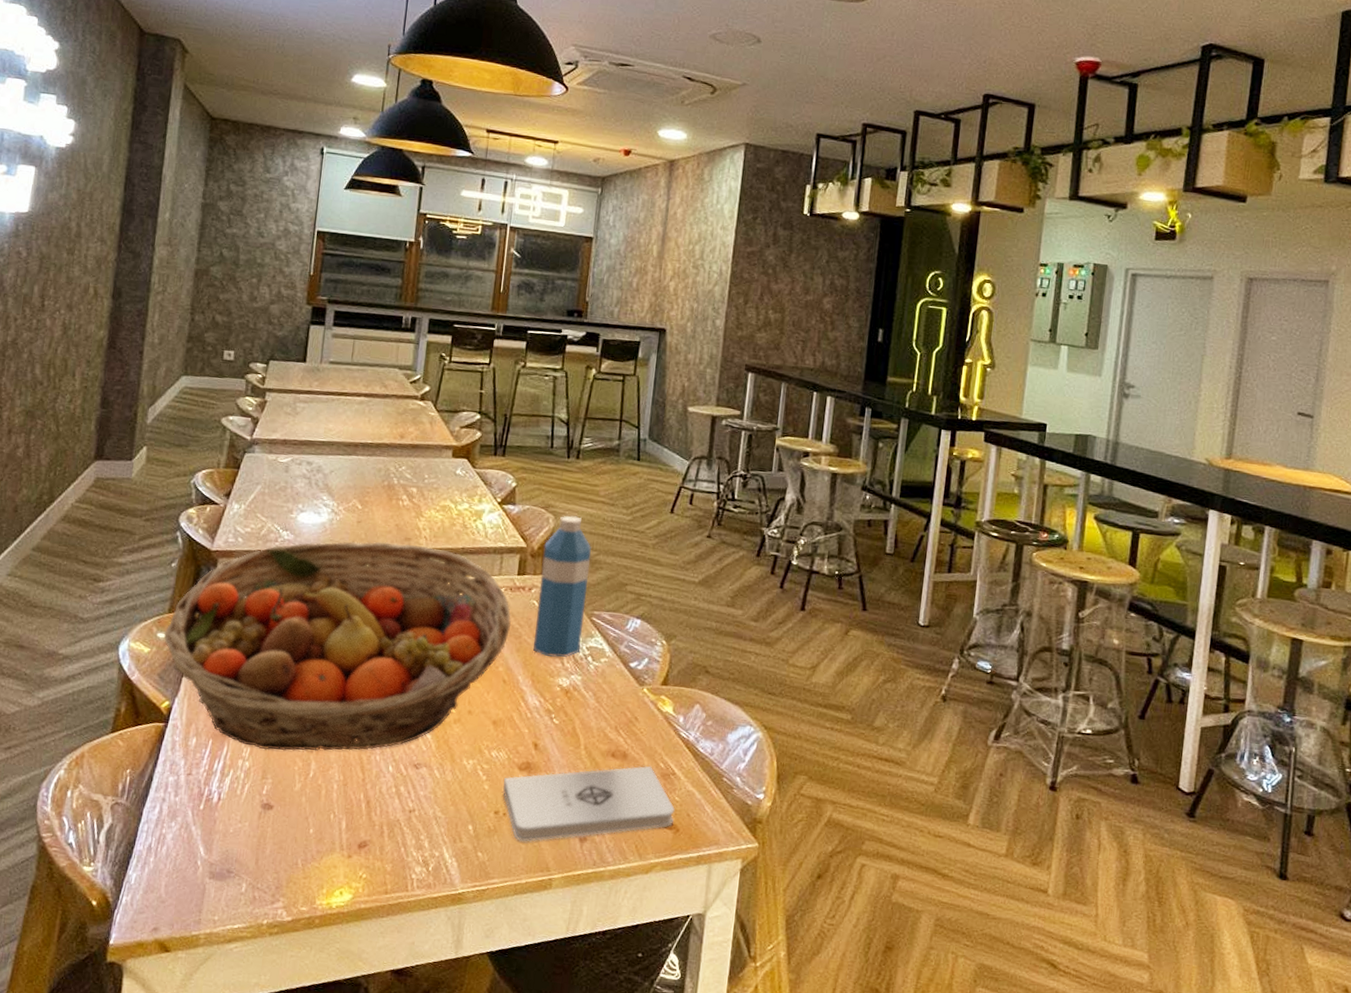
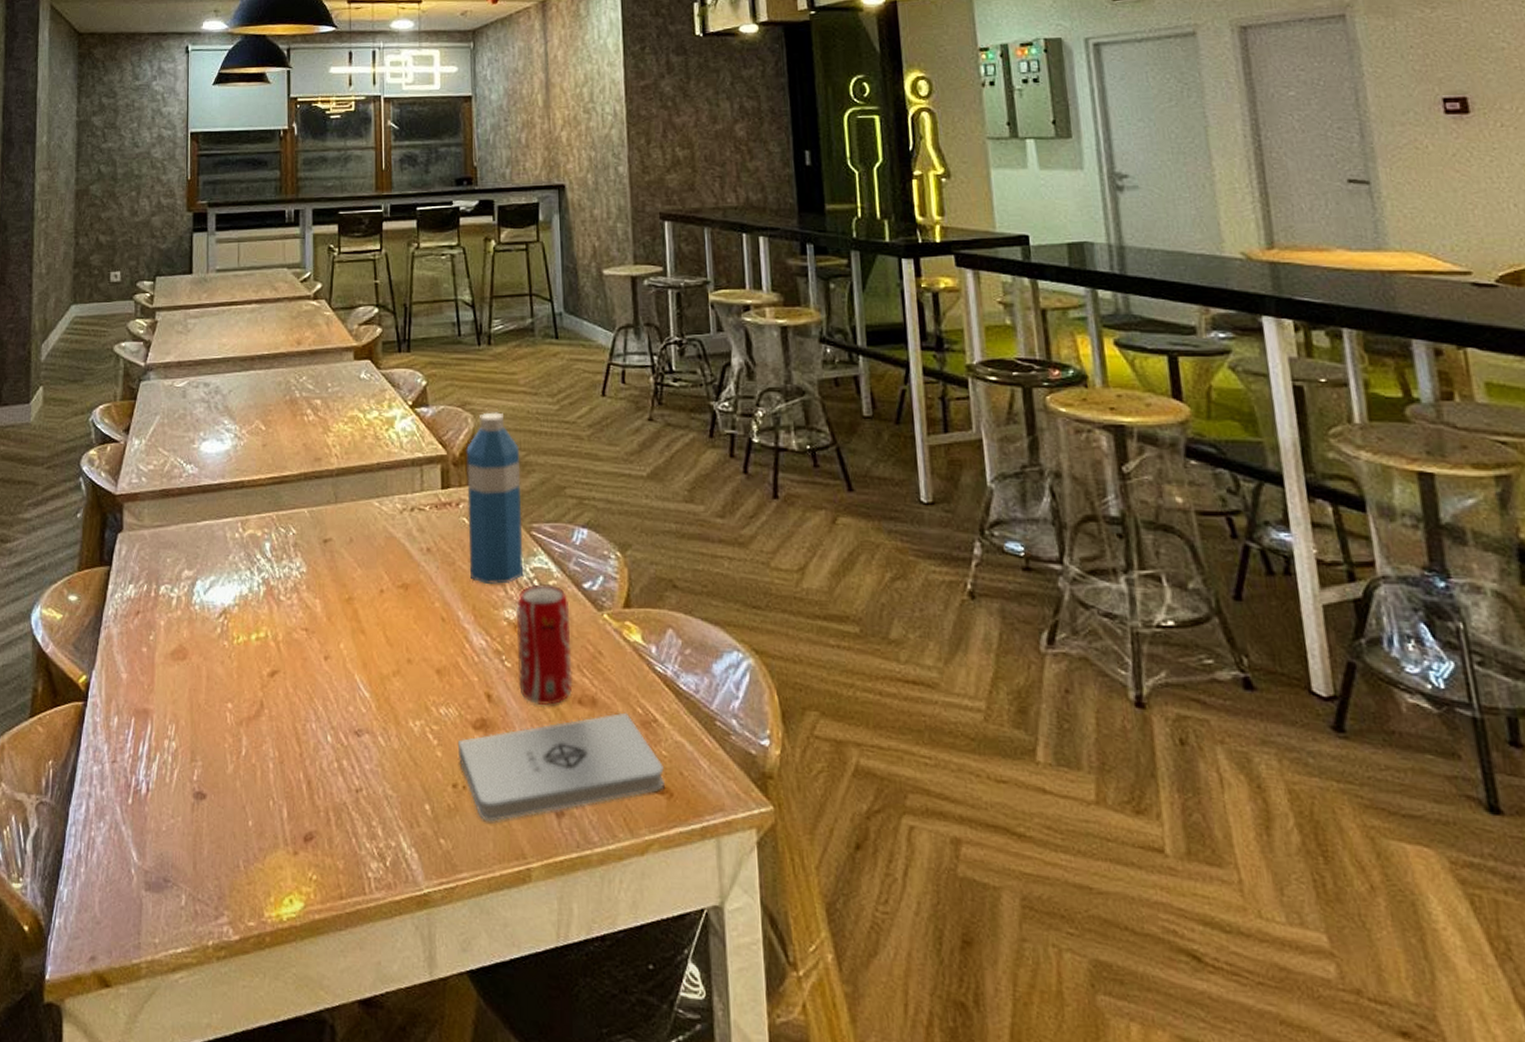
fruit basket: present [163,541,512,751] -> none [75,465,442,726]
beverage can: none [563,660,616,756] -> present [517,584,573,705]

